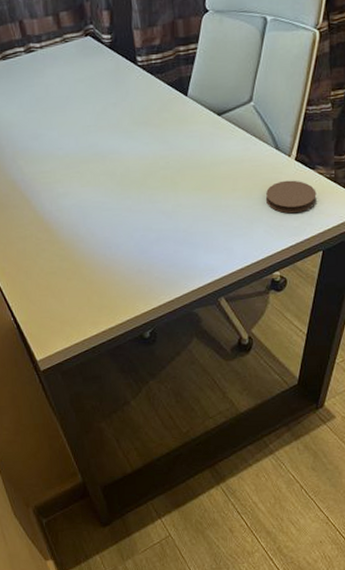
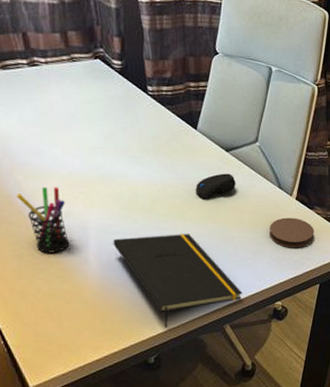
pen holder: none [19,169,67,234] -> present [16,187,69,253]
notepad: none [107,206,238,302] -> present [113,234,243,328]
computer mouse: none [187,139,229,168] -> present [196,173,236,199]

